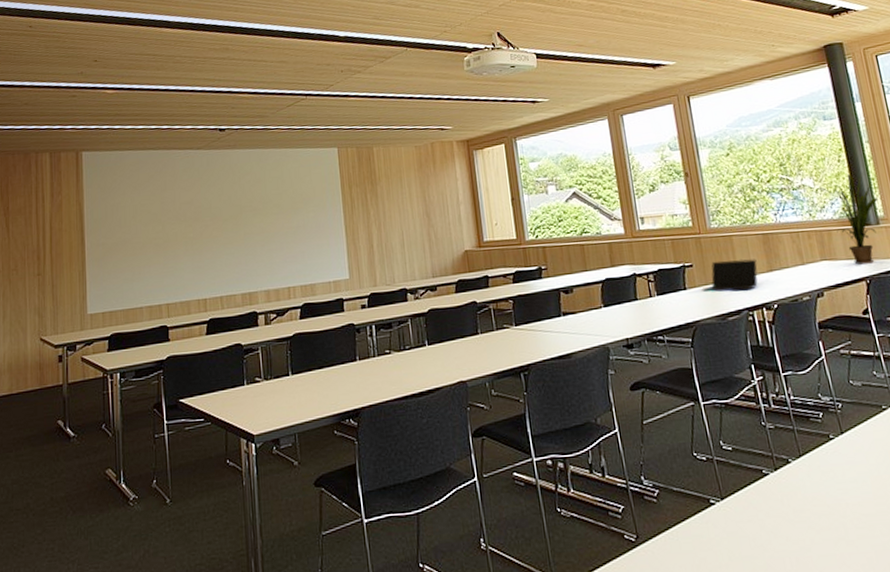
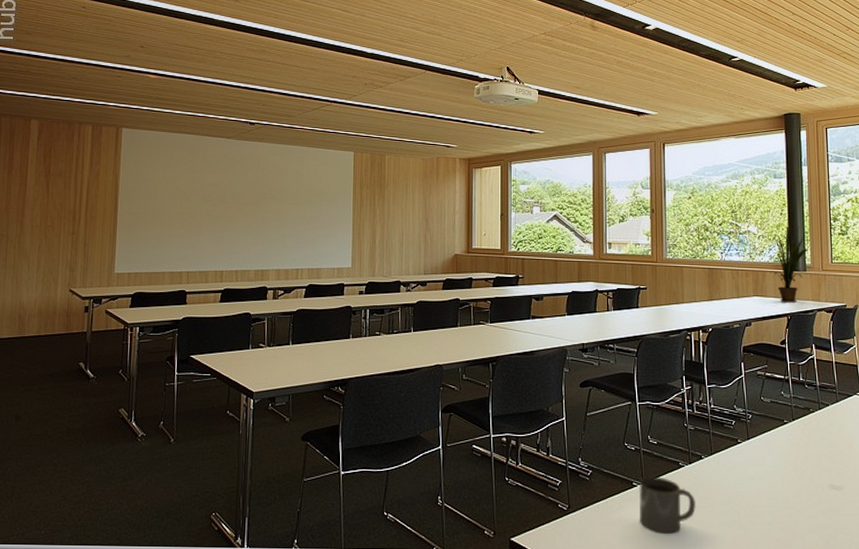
laptop: present [703,259,758,293] -> none [652,287,701,315]
mug: none [718,489,792,560] -> present [638,476,697,534]

